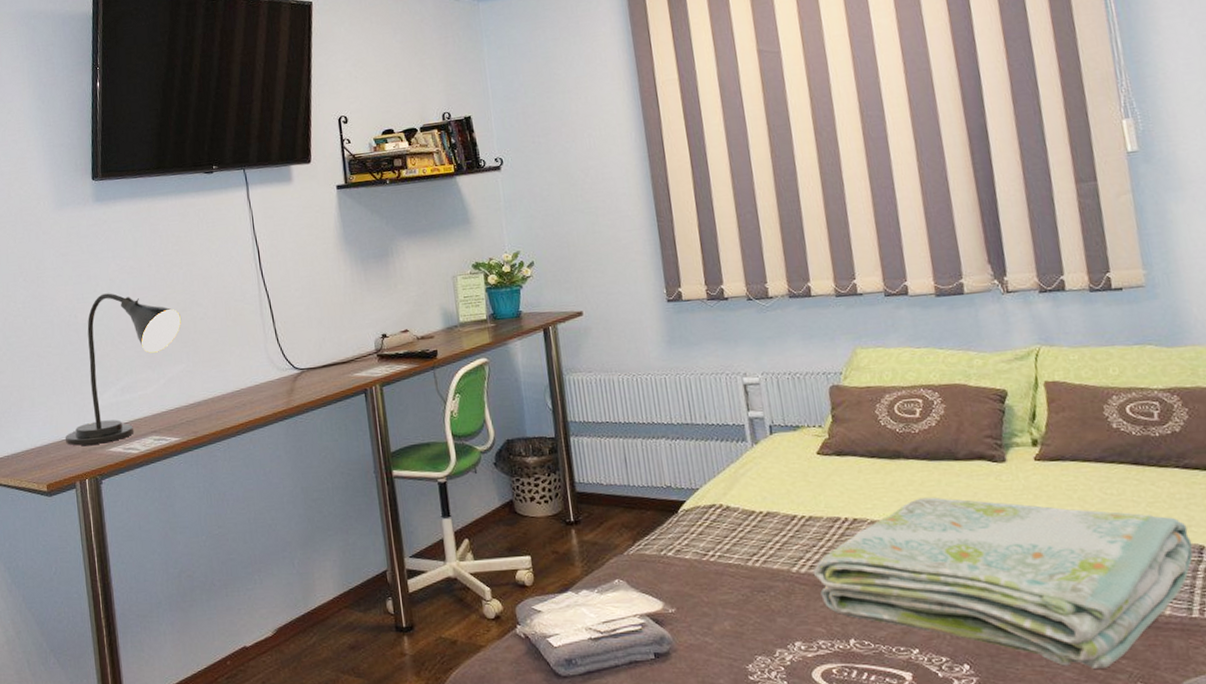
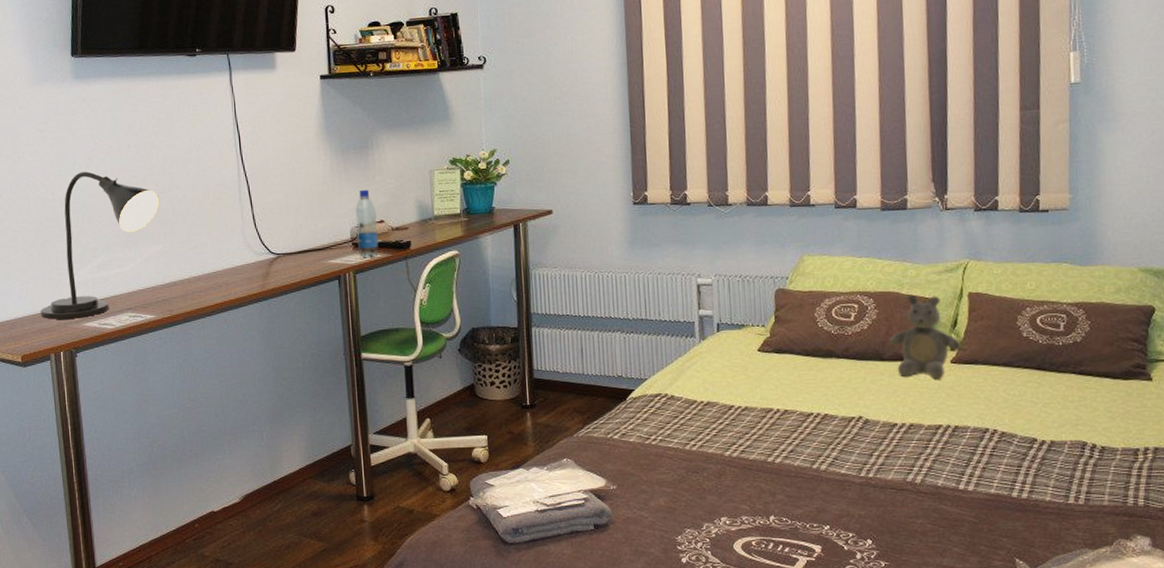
bottle: none [378,298,405,371] -> present [355,189,379,259]
towel: present [812,497,1193,669] -> none [743,393,1077,545]
teddy bear: none [962,386,1044,479] -> present [890,294,962,379]

